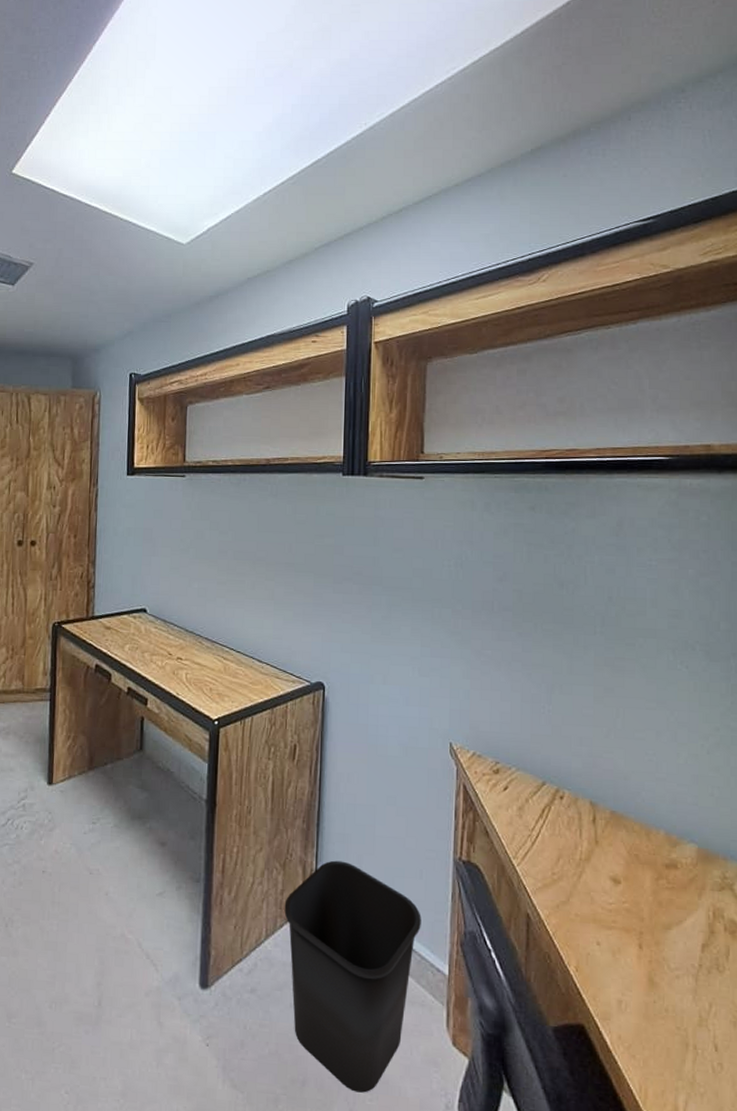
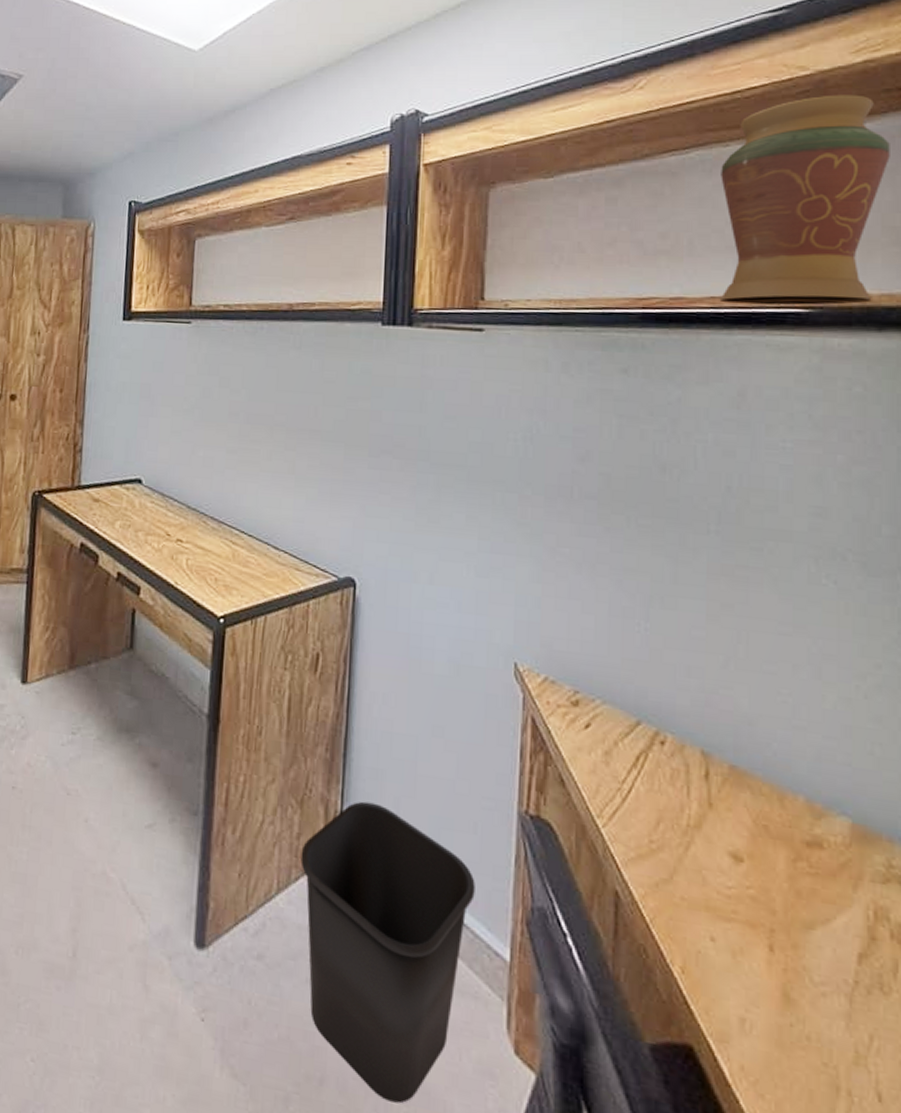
decorative vase: none [604,288,728,455] -> present [721,94,890,306]

